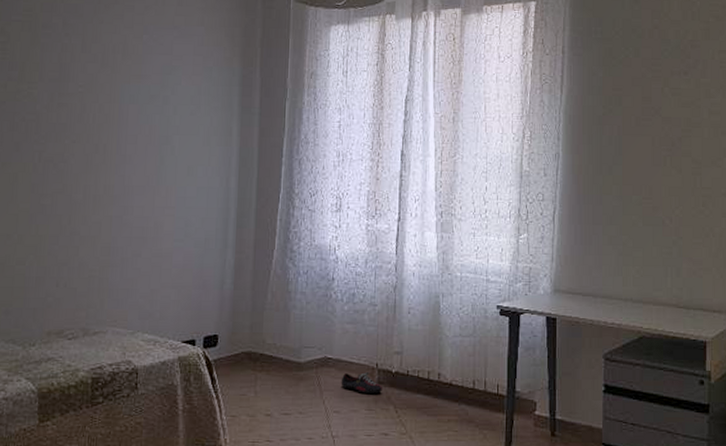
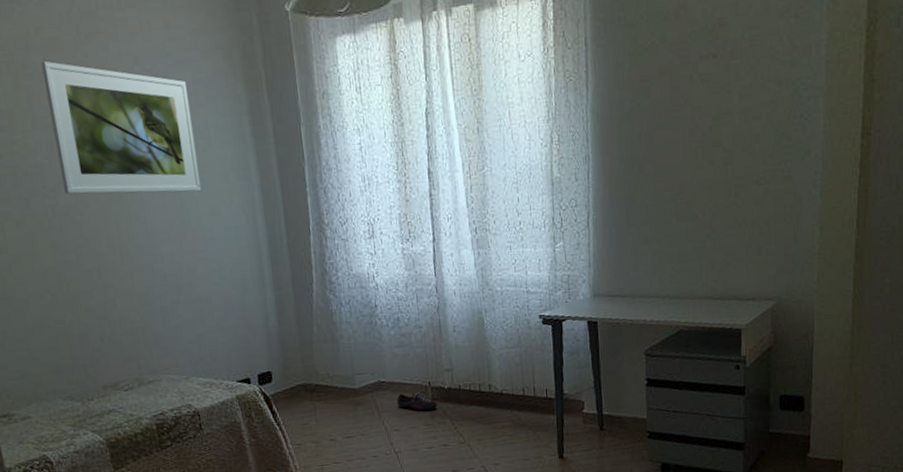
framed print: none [54,24,187,152] -> present [40,62,202,195]

